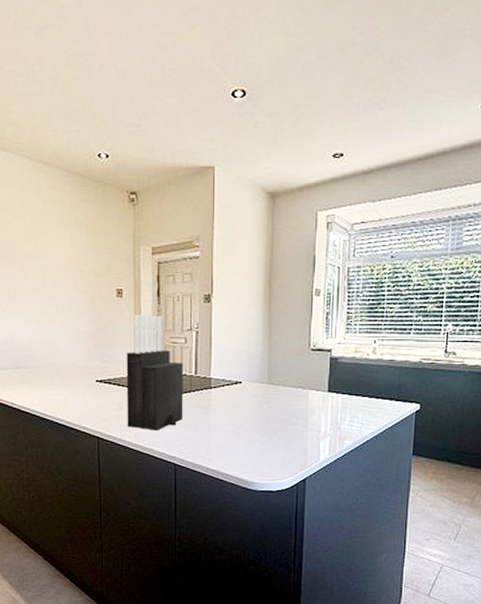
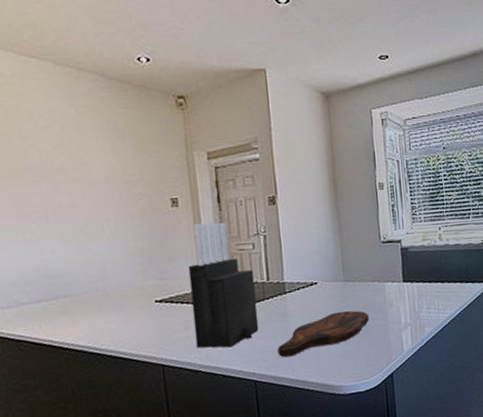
cutting board: none [198,412,289,448] -> present [277,310,369,358]

